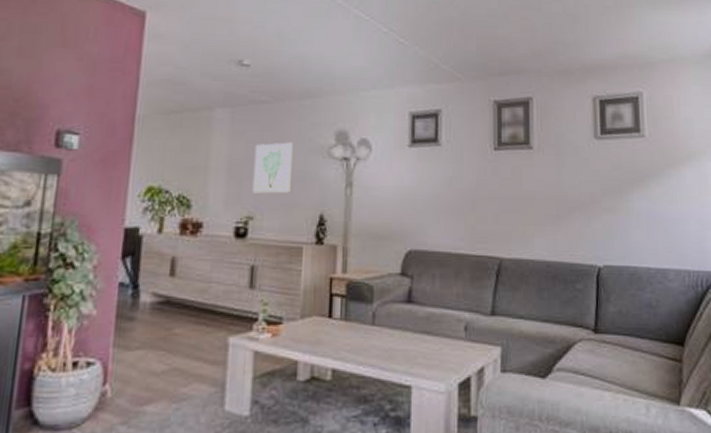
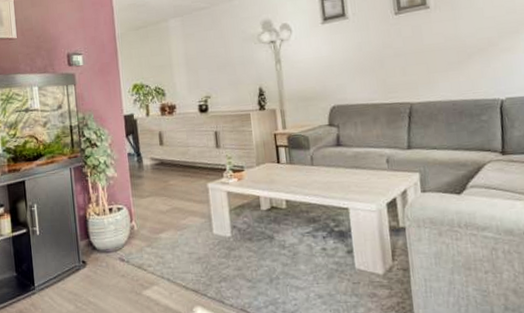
wall art: present [252,142,293,194] -> none [202,35,234,79]

